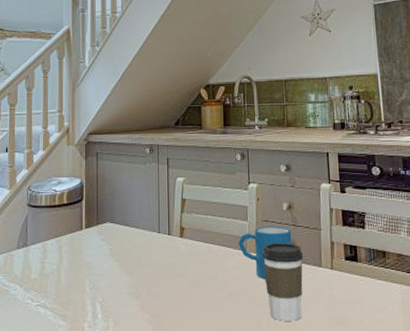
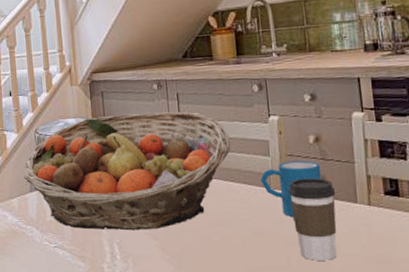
fruit basket: none [12,175,213,290] -> present [23,112,231,231]

